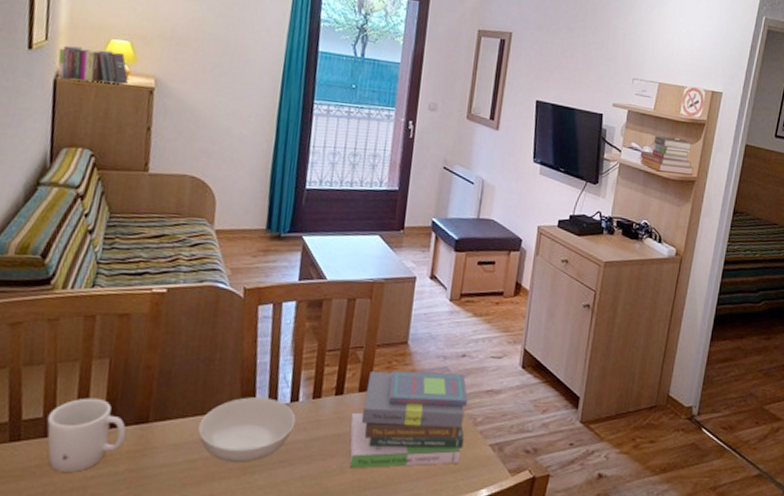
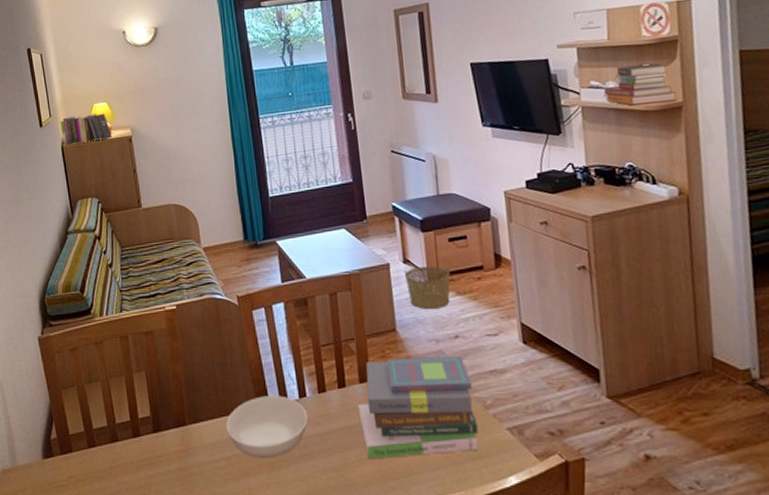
mug: present [46,397,127,472] -> none [110,406,171,472]
basket: none [428,284,472,327] -> present [403,265,451,309]

